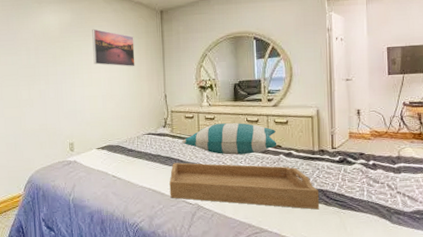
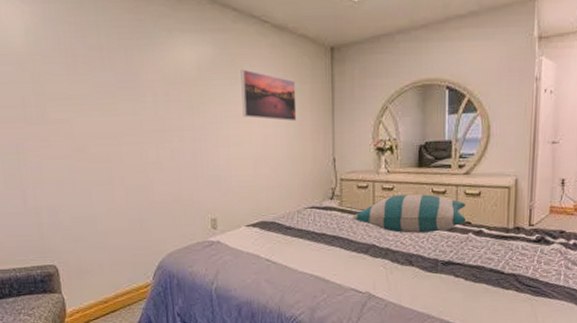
serving tray: present [169,162,320,210] -> none [336,243,511,297]

